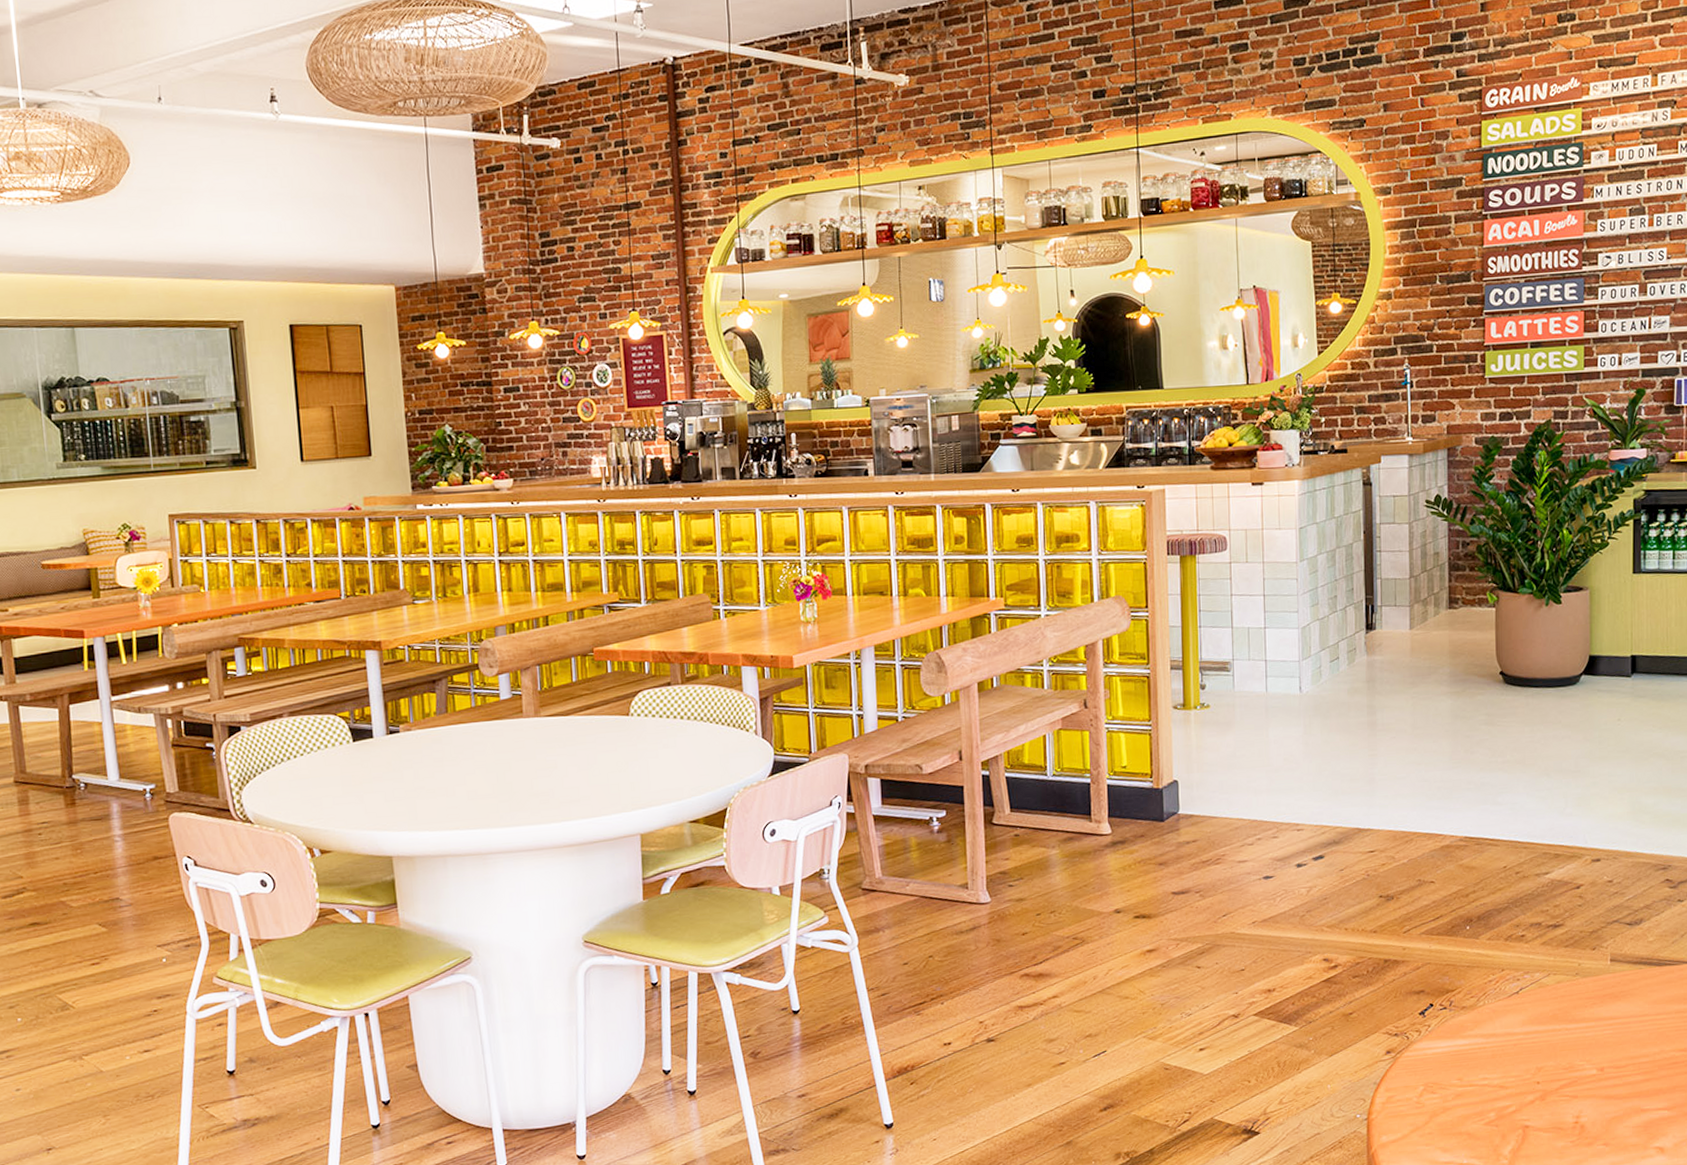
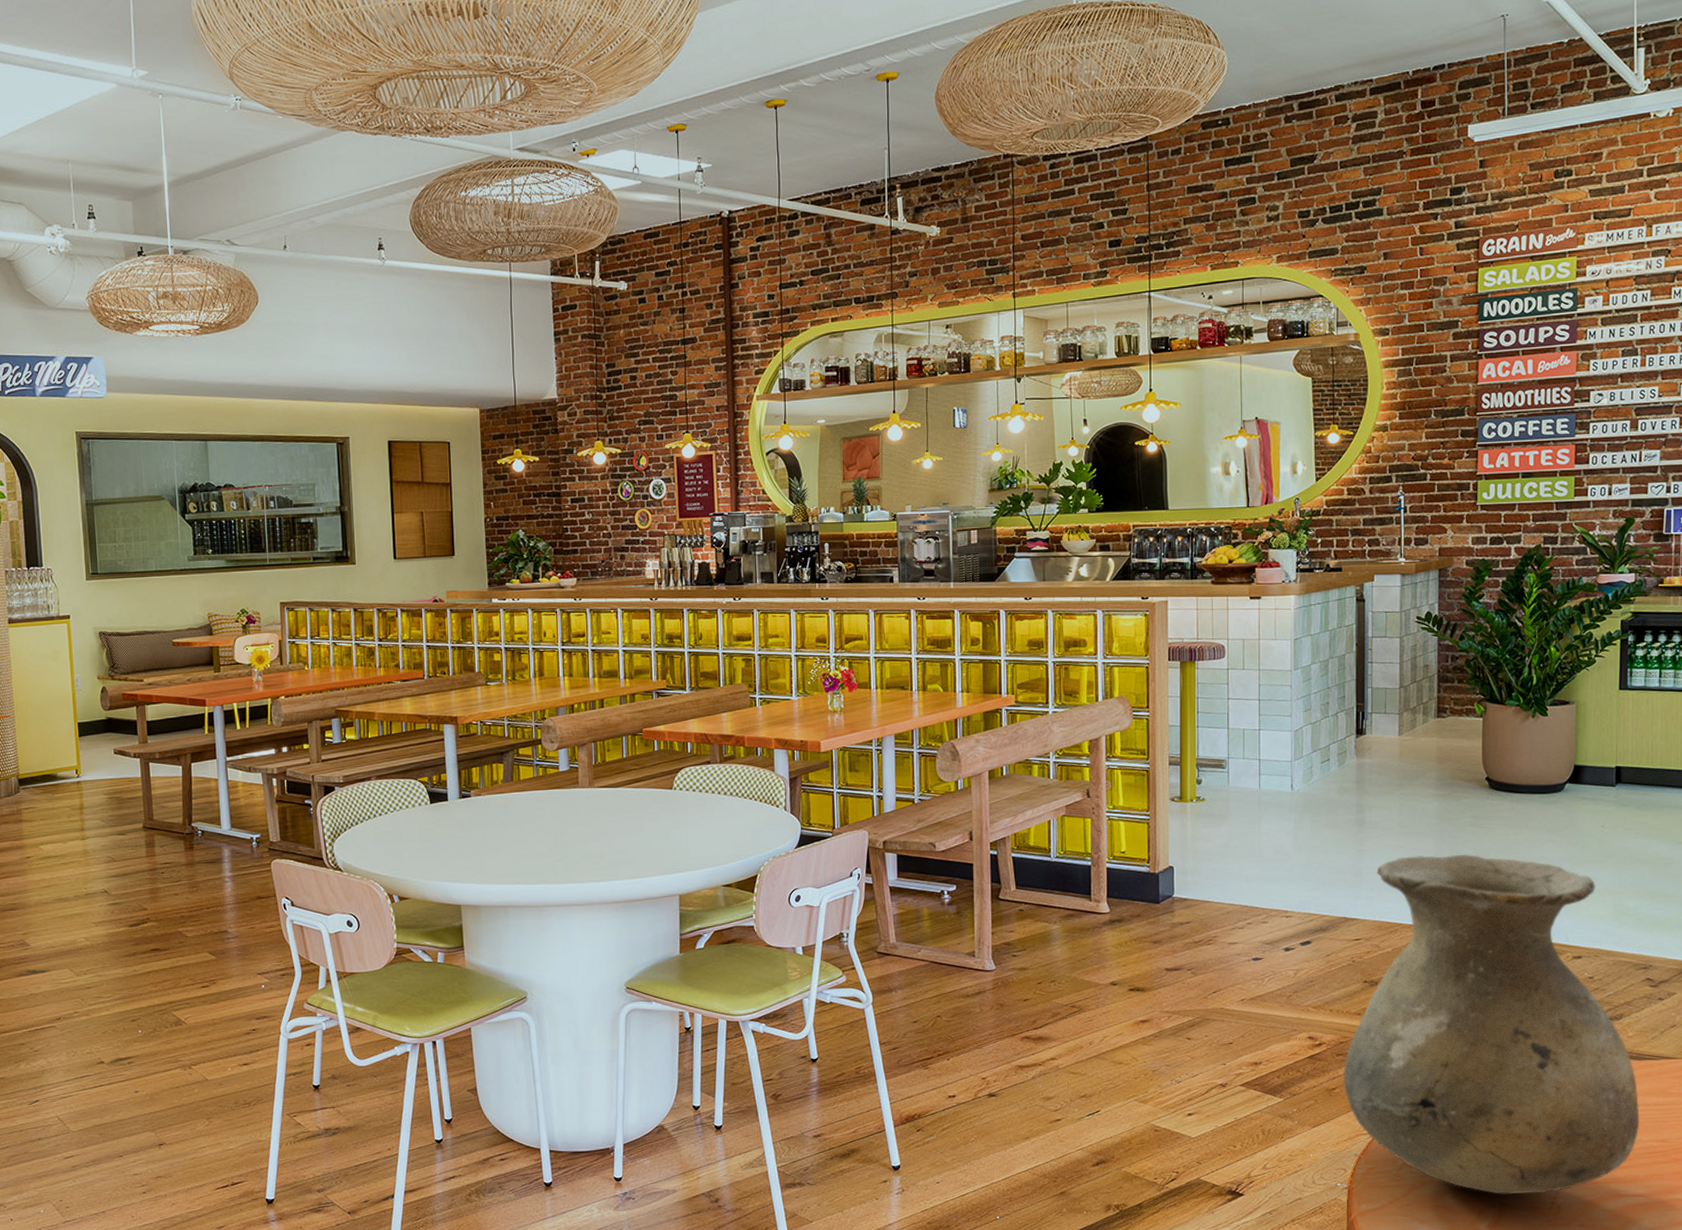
vase: none [1360,755,1662,1117] -> present [1343,855,1640,1195]

